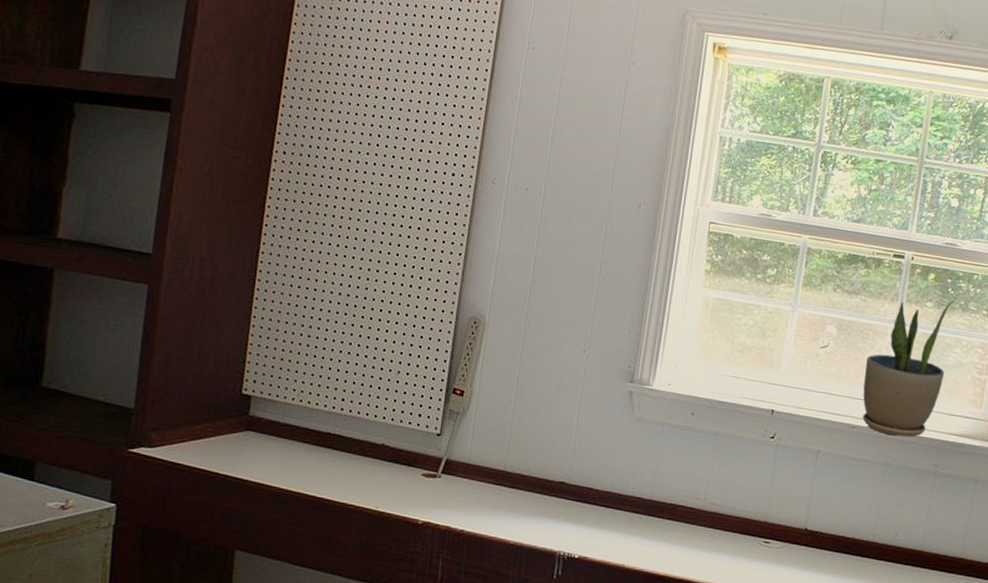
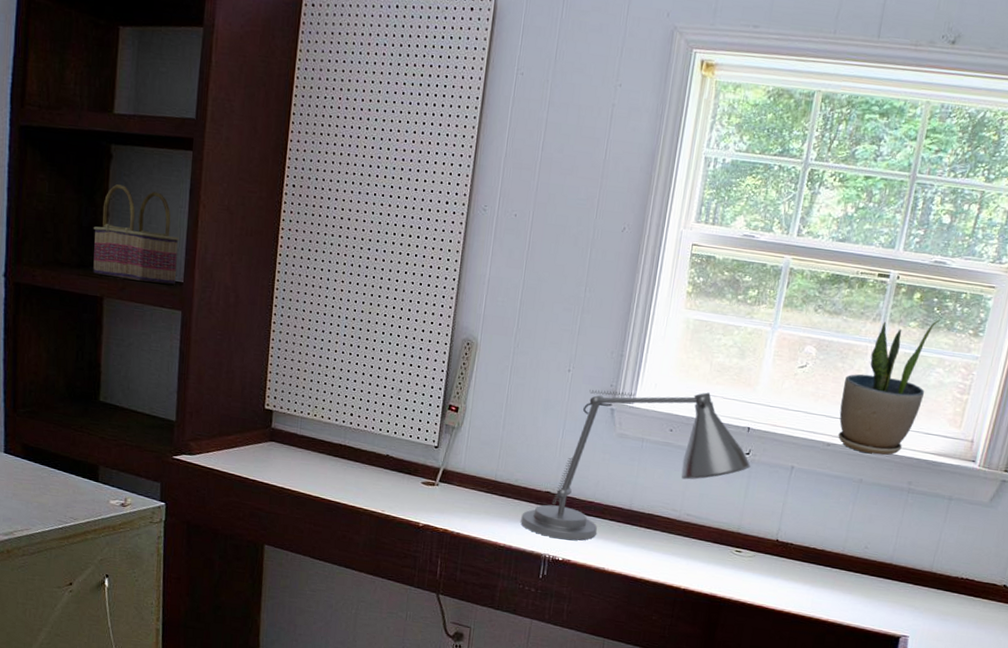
basket: none [43,145,150,256] -> present [93,184,179,285]
desk lamp: none [533,371,776,535] -> present [521,389,751,540]

